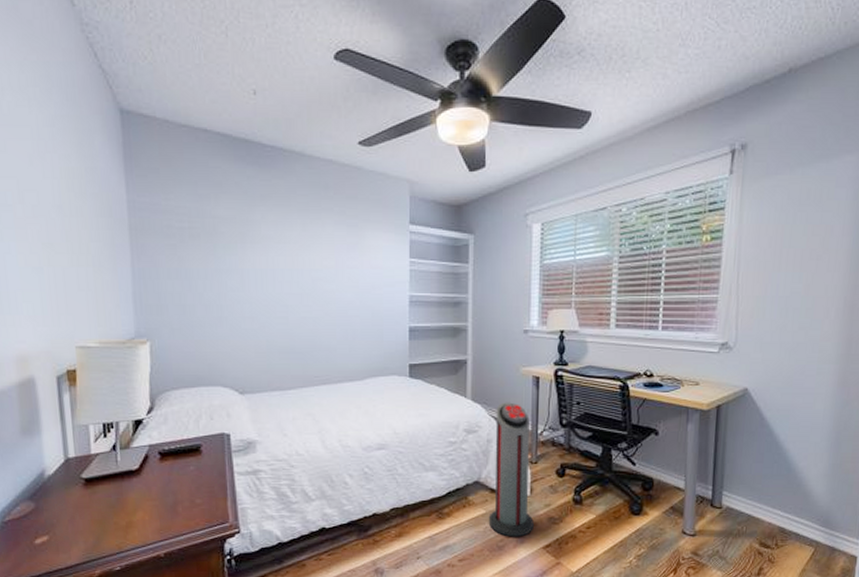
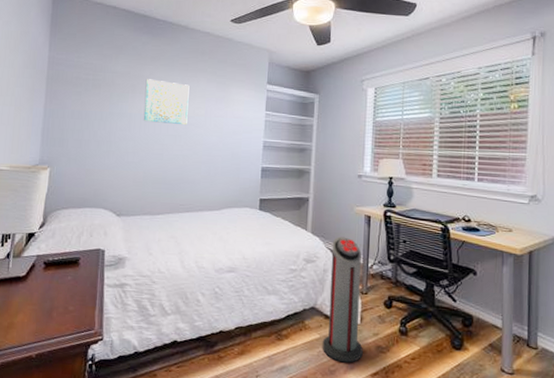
wall art: none [257,224,314,281] -> present [143,79,190,126]

